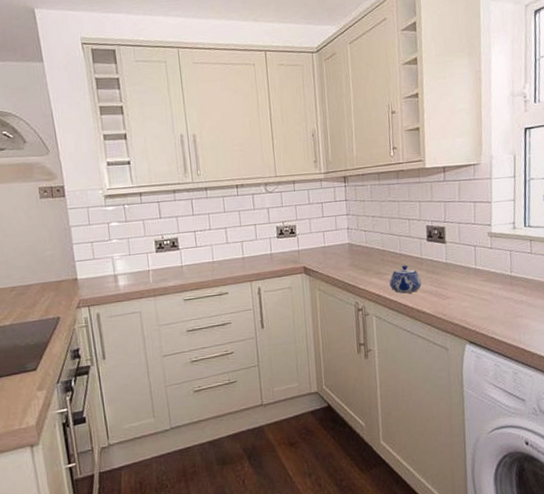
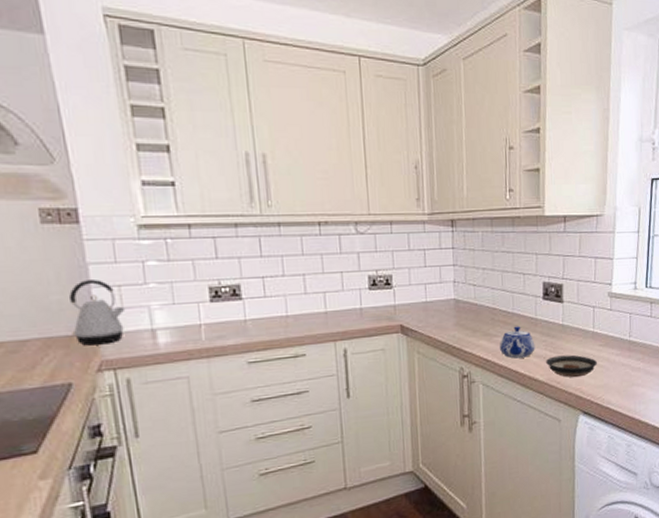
kettle: none [58,238,96,289] -> present [69,280,126,346]
saucer: none [432,289,481,310] -> present [546,354,598,378]

